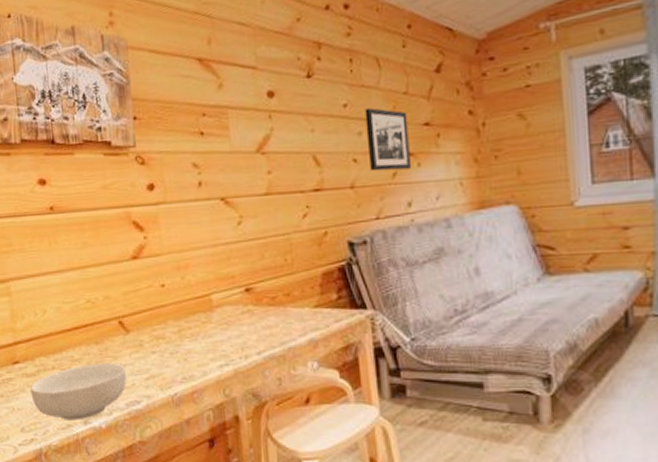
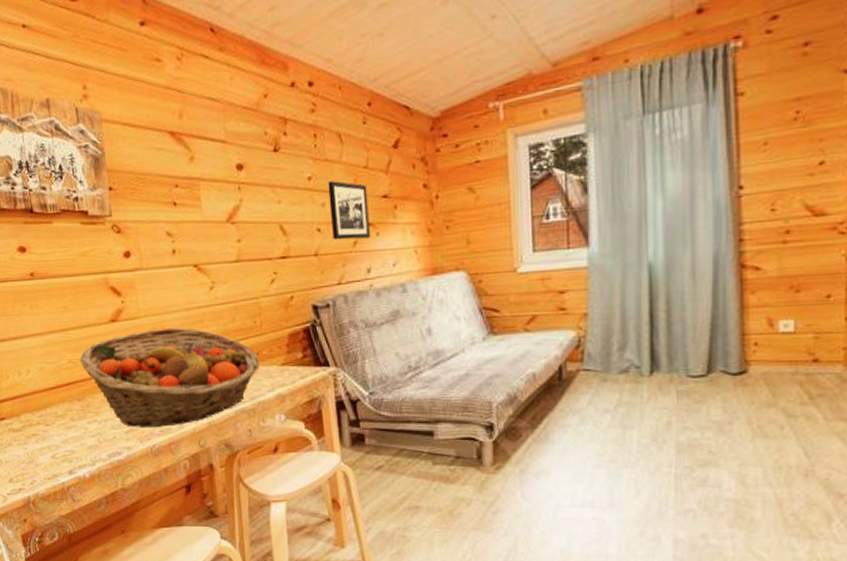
cereal bowl: present [30,364,127,421] -> none [17,419,108,471]
fruit basket: none [98,265,291,374] -> present [79,327,260,427]

